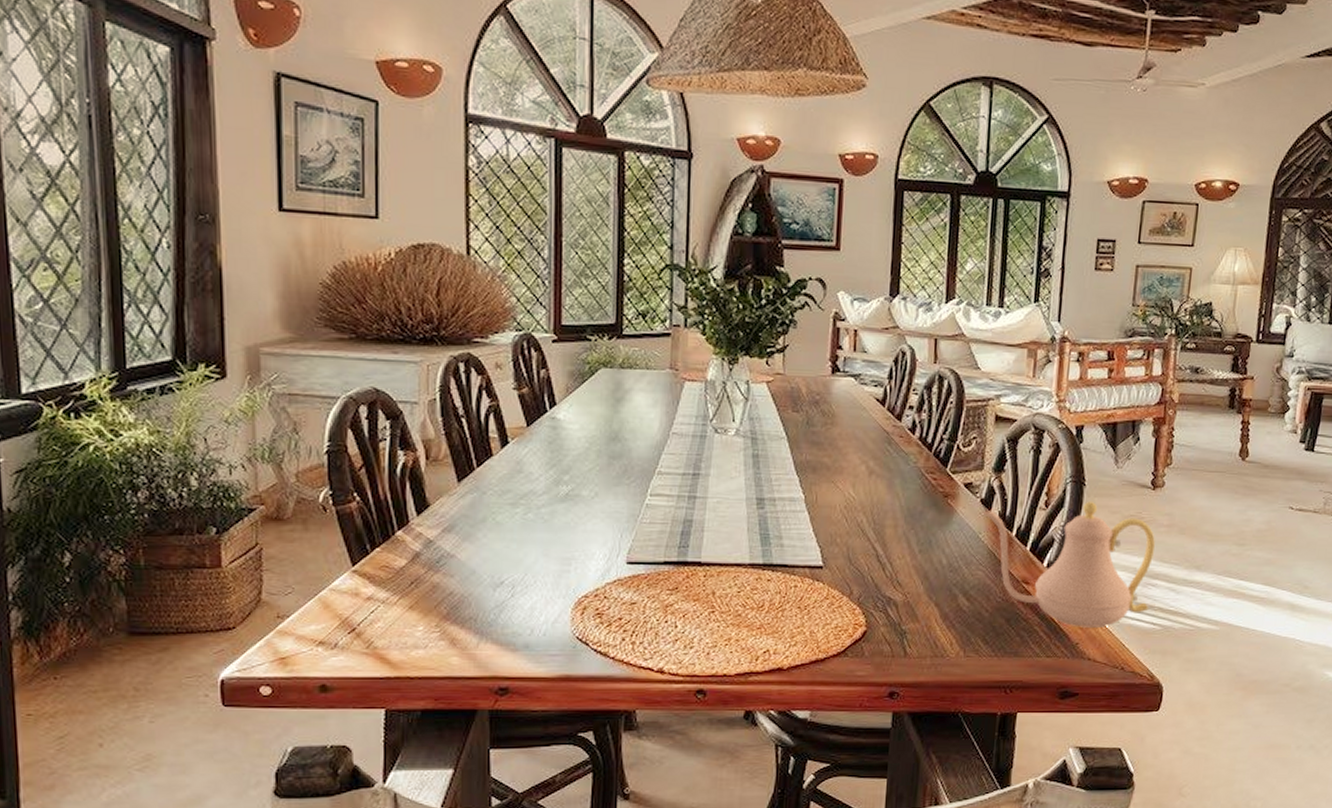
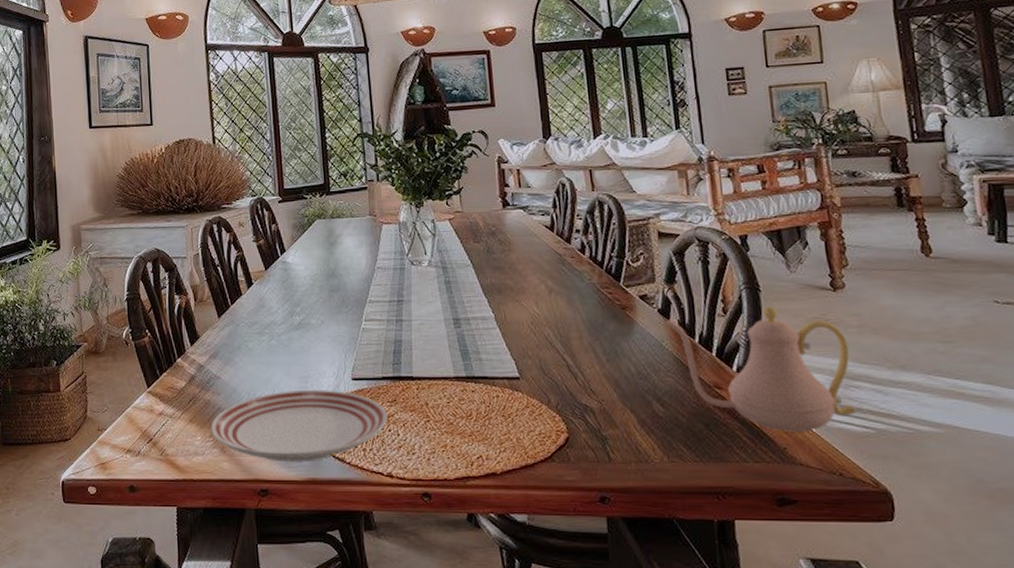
dinner plate: none [438,574,666,656] -> present [211,390,388,462]

